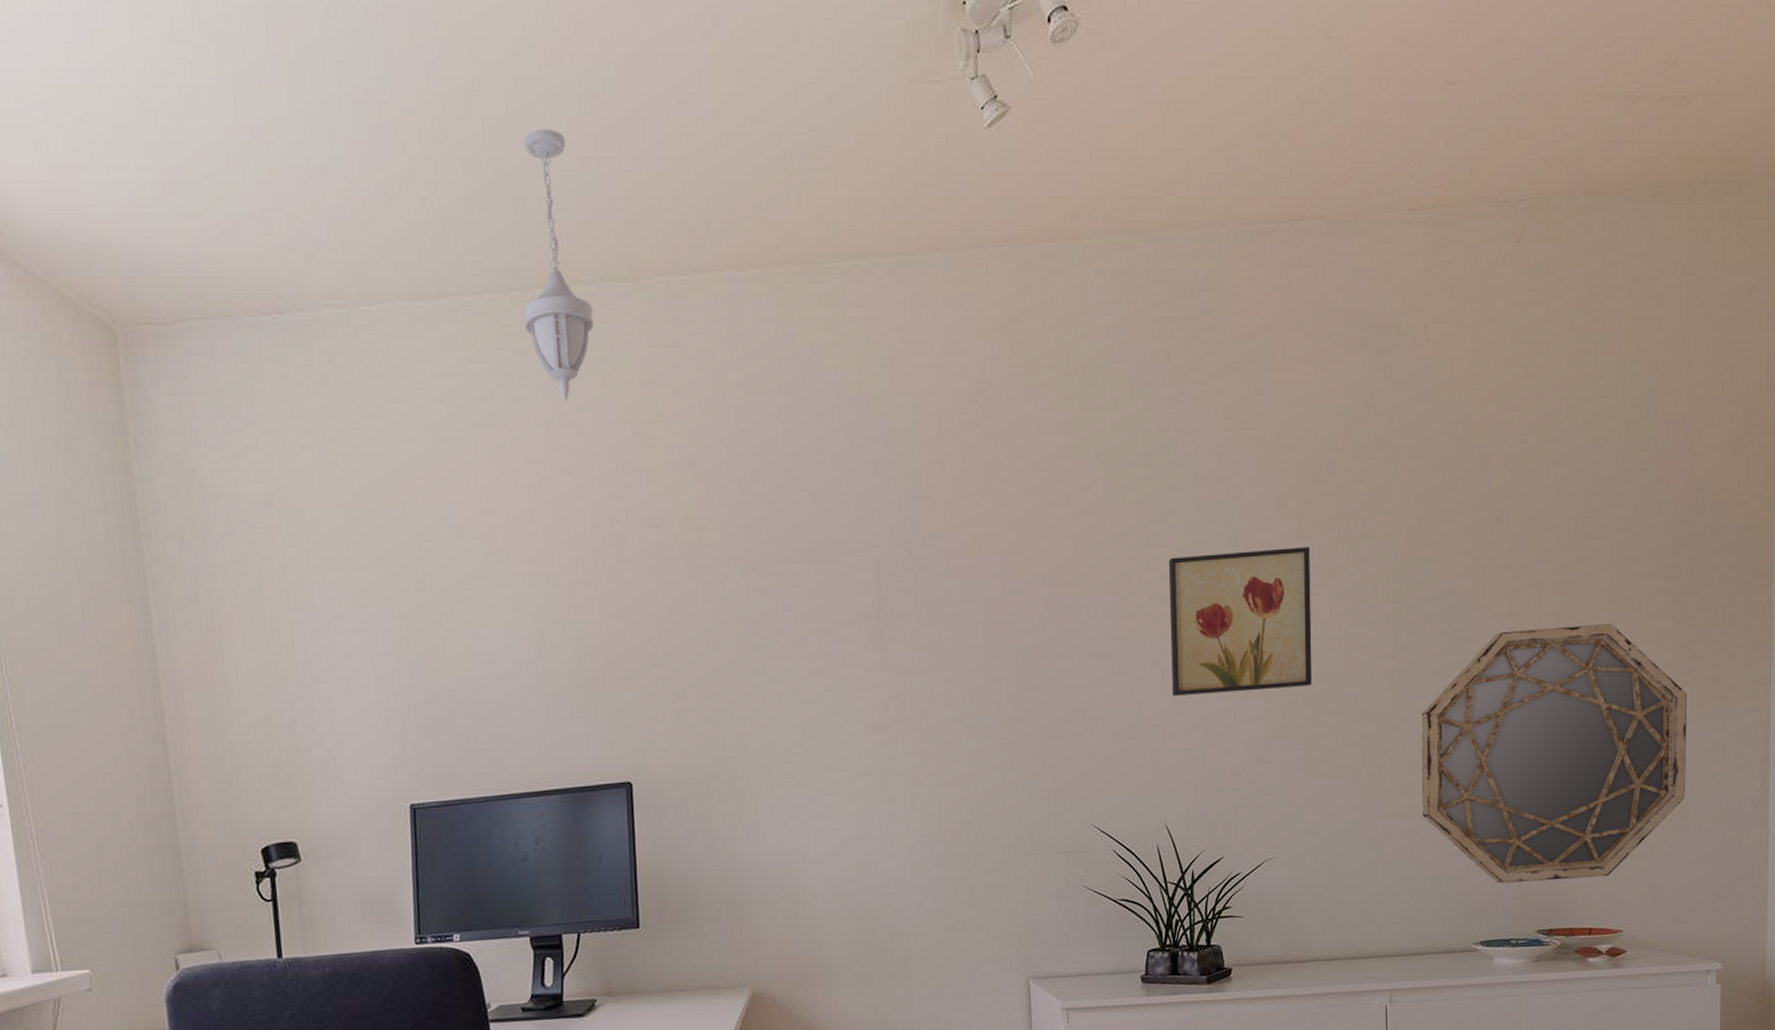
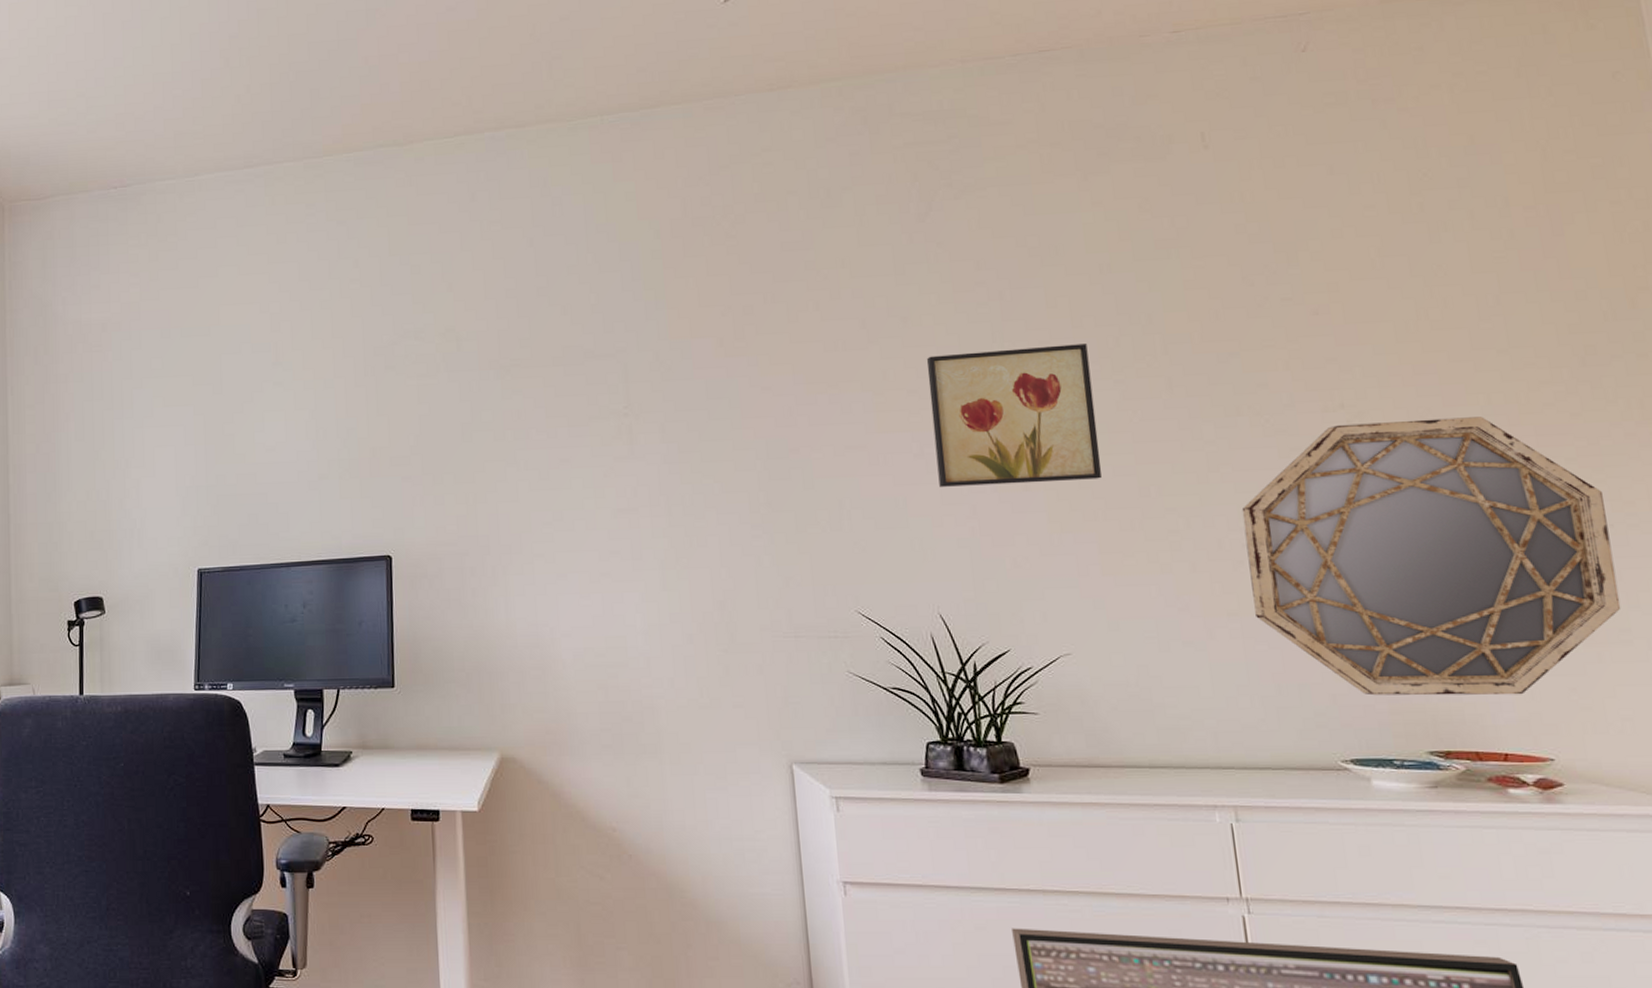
pendant light: present [523,128,594,401] -> none [314,38,372,241]

